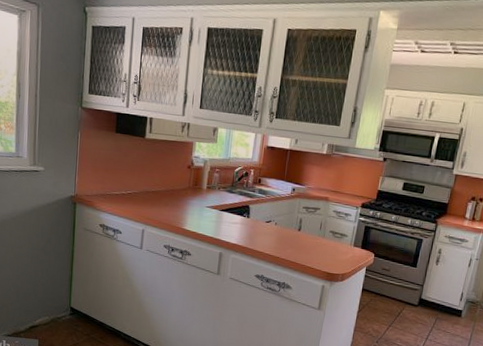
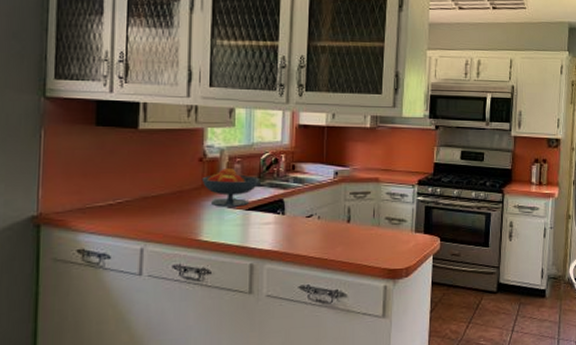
fruit bowl: none [189,175,232,207] -> present [201,167,259,207]

